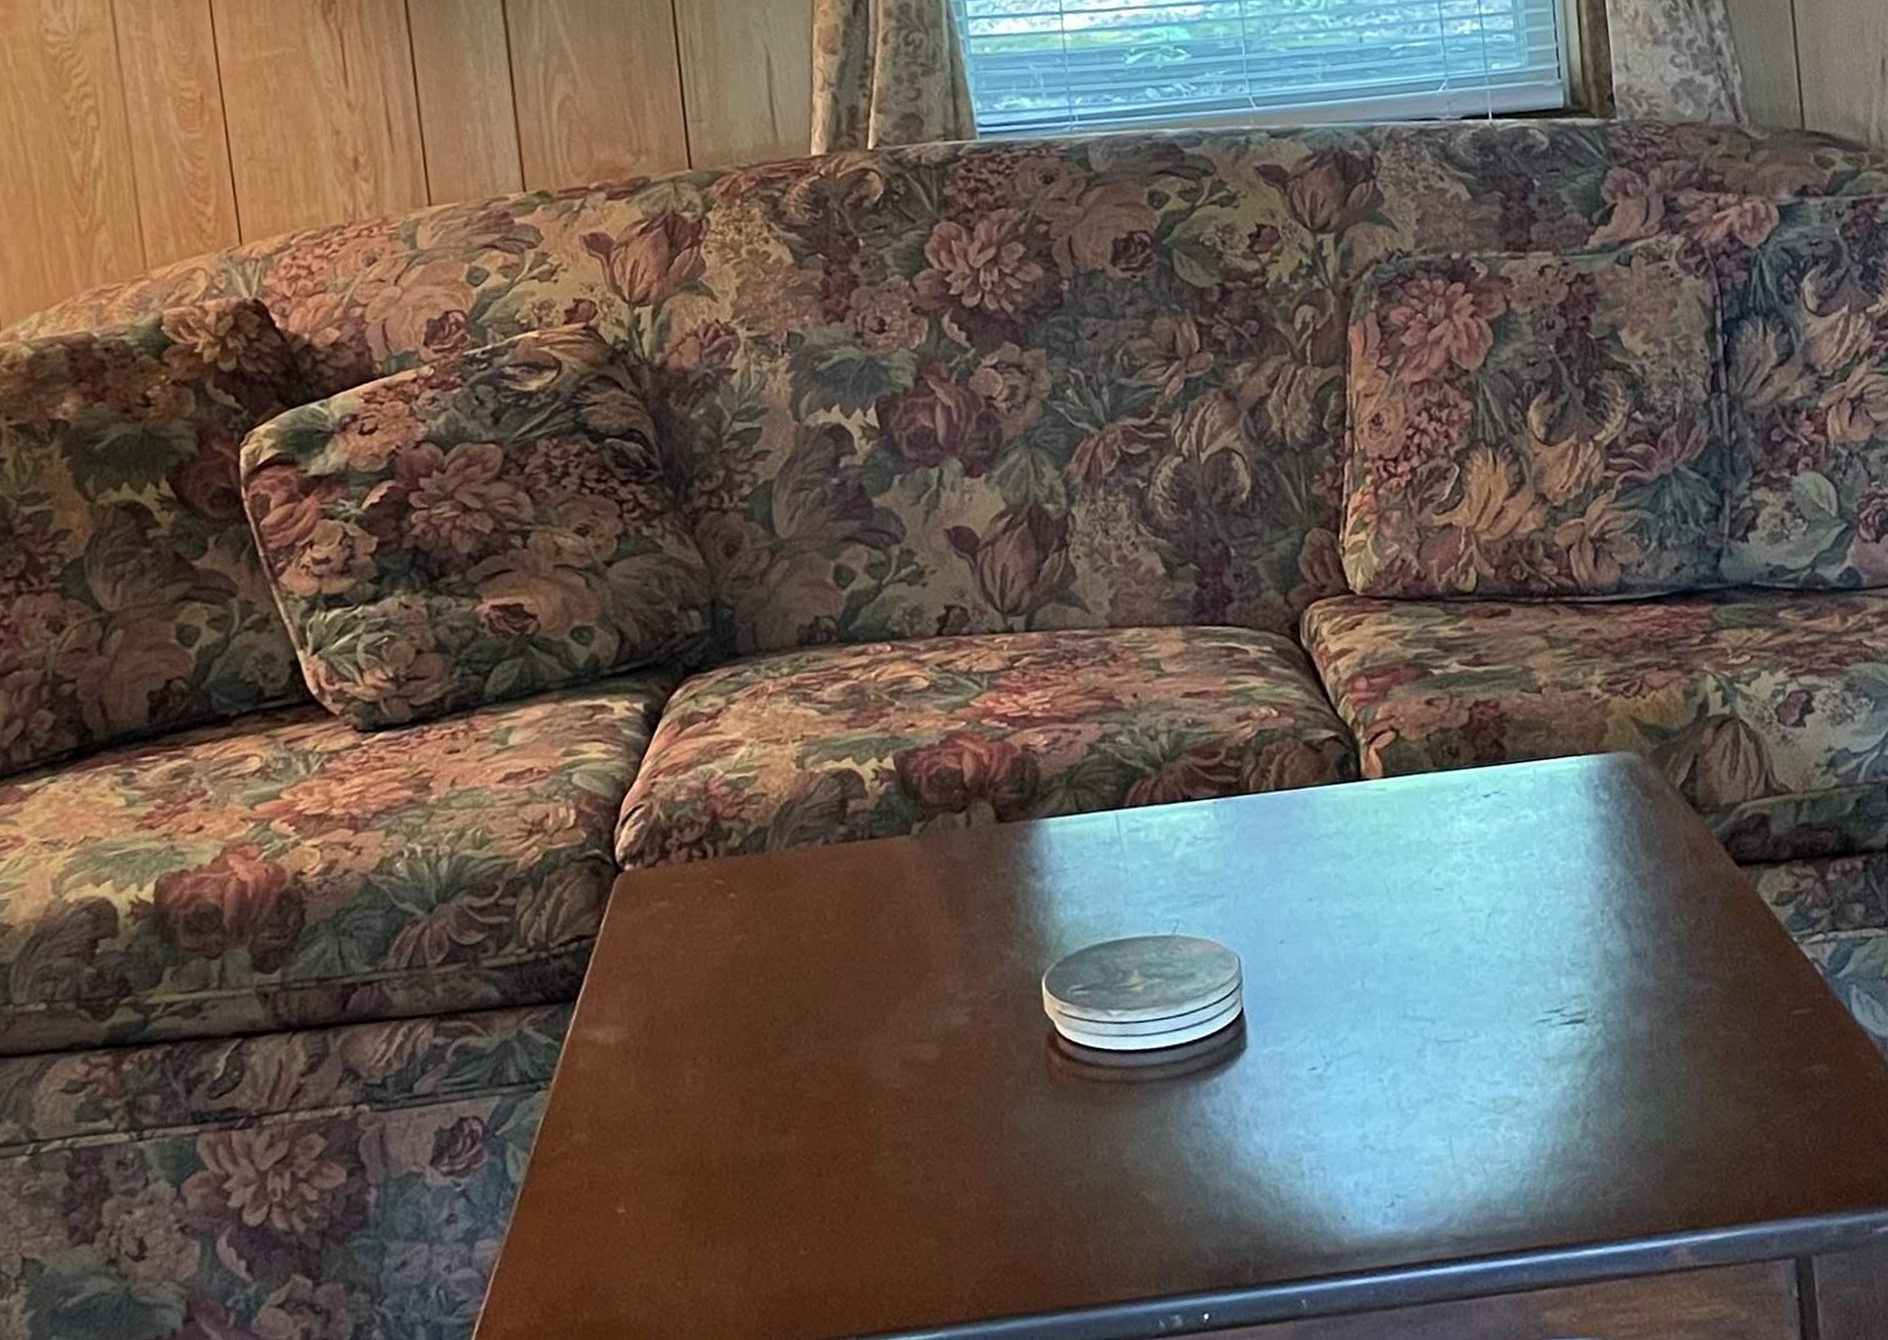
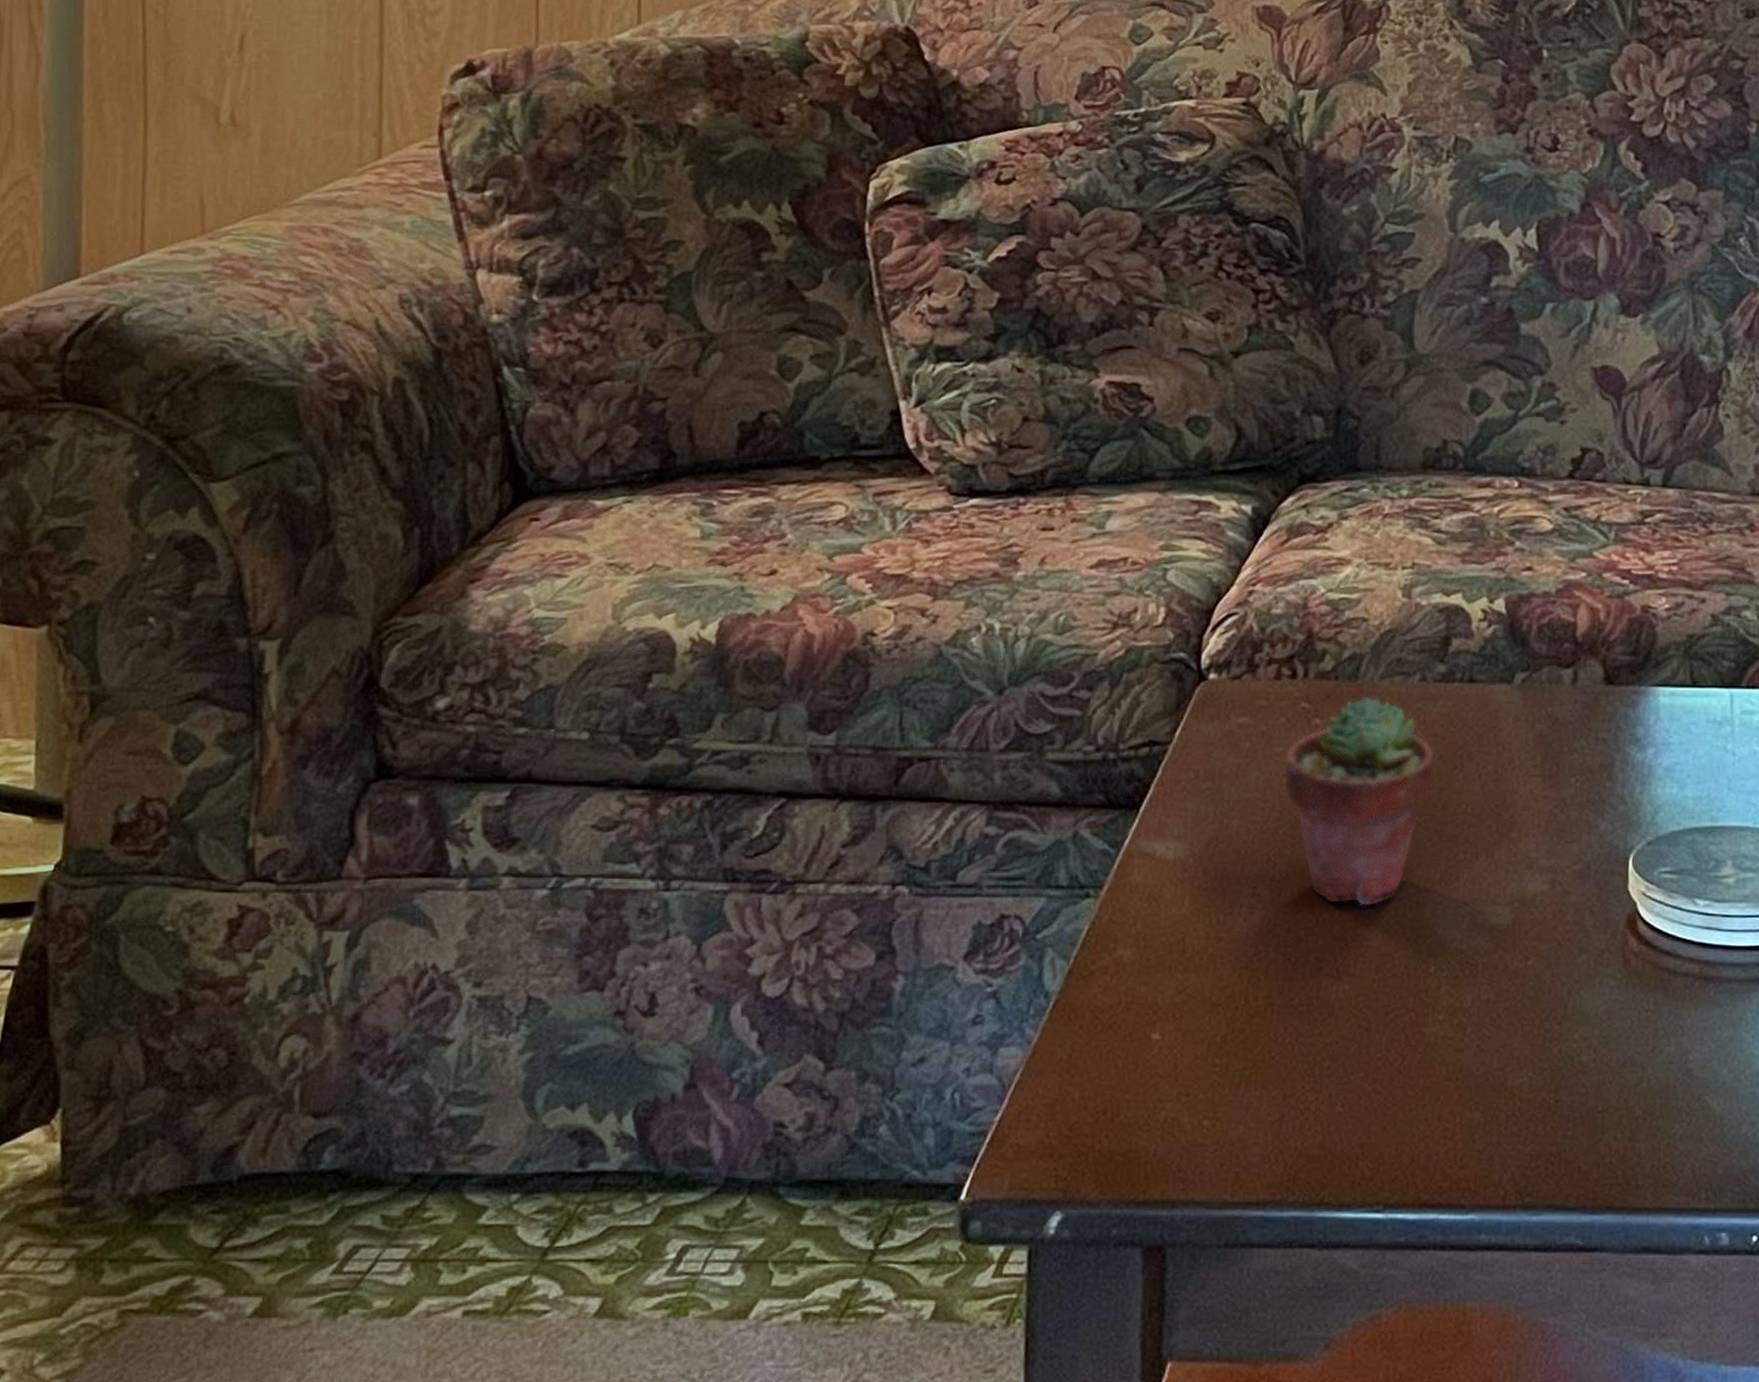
potted succulent: none [705,865,850,1063] -> present [1283,695,1436,907]

